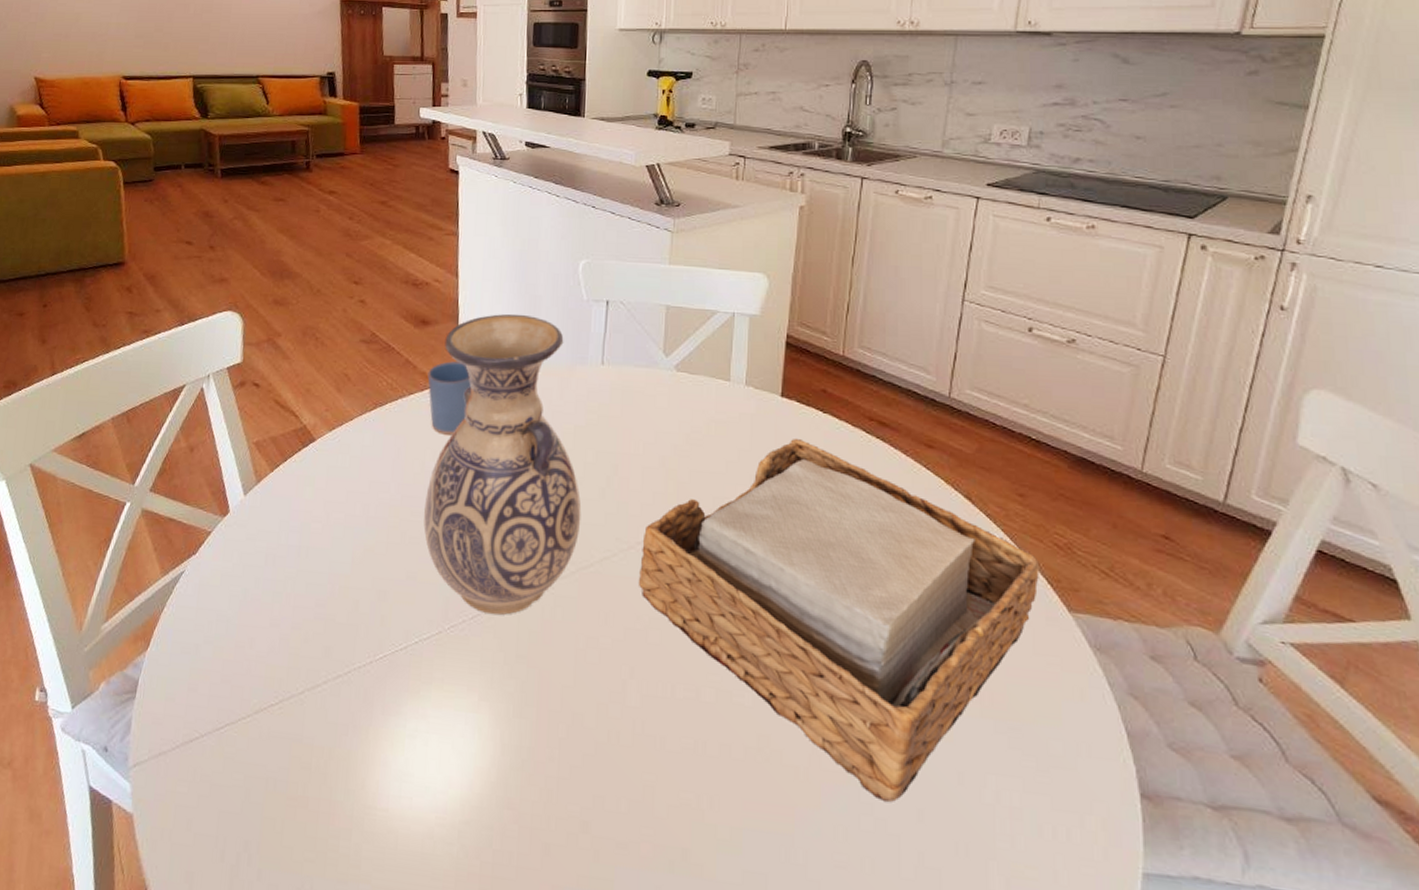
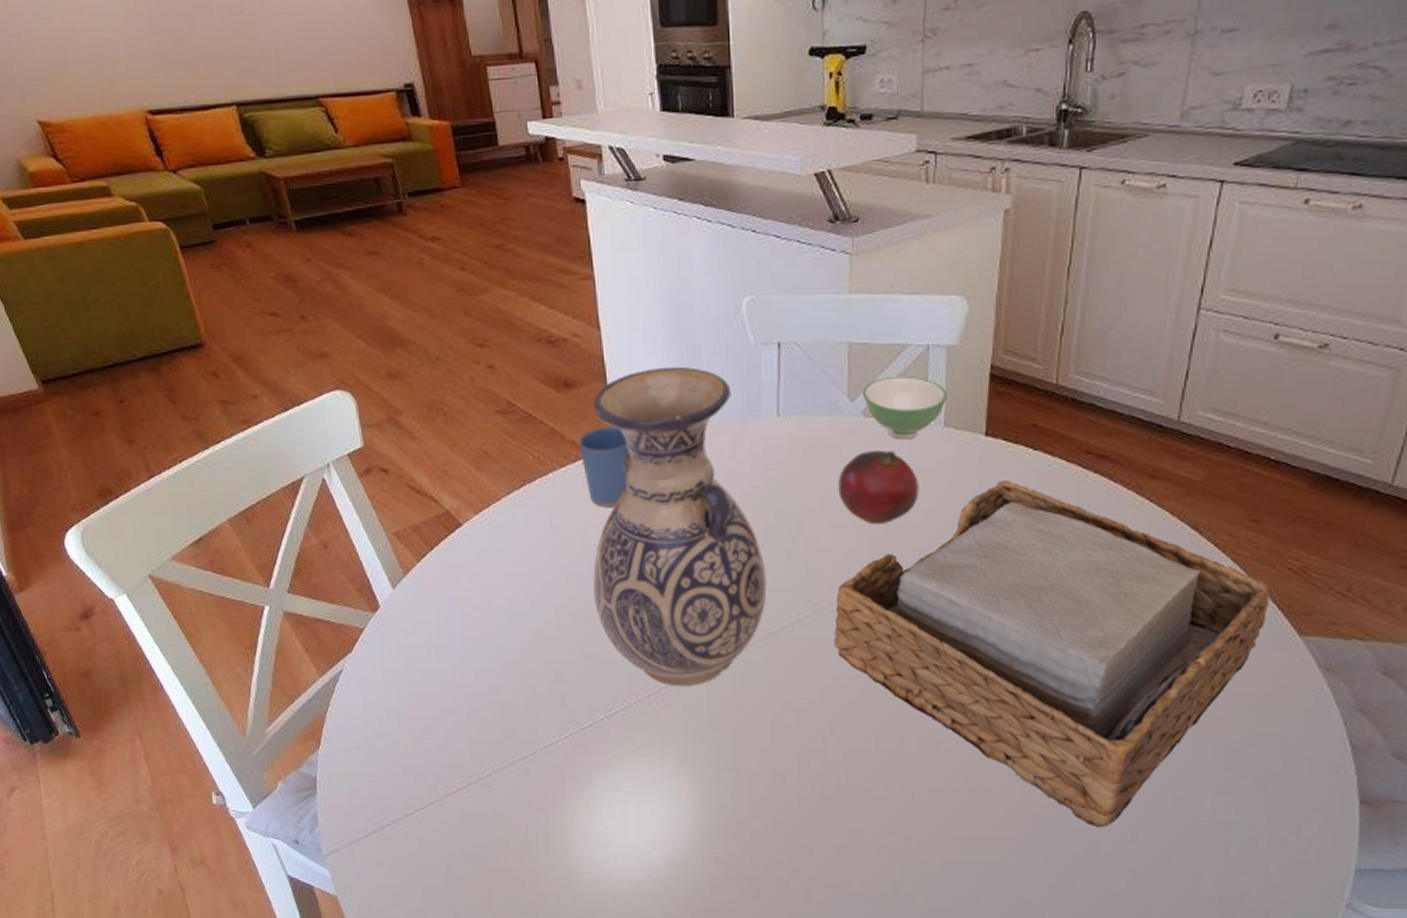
fruit: none [650,401,722,471] -> present [838,449,919,525]
bowl: none [675,337,749,394] -> present [861,375,947,439]

